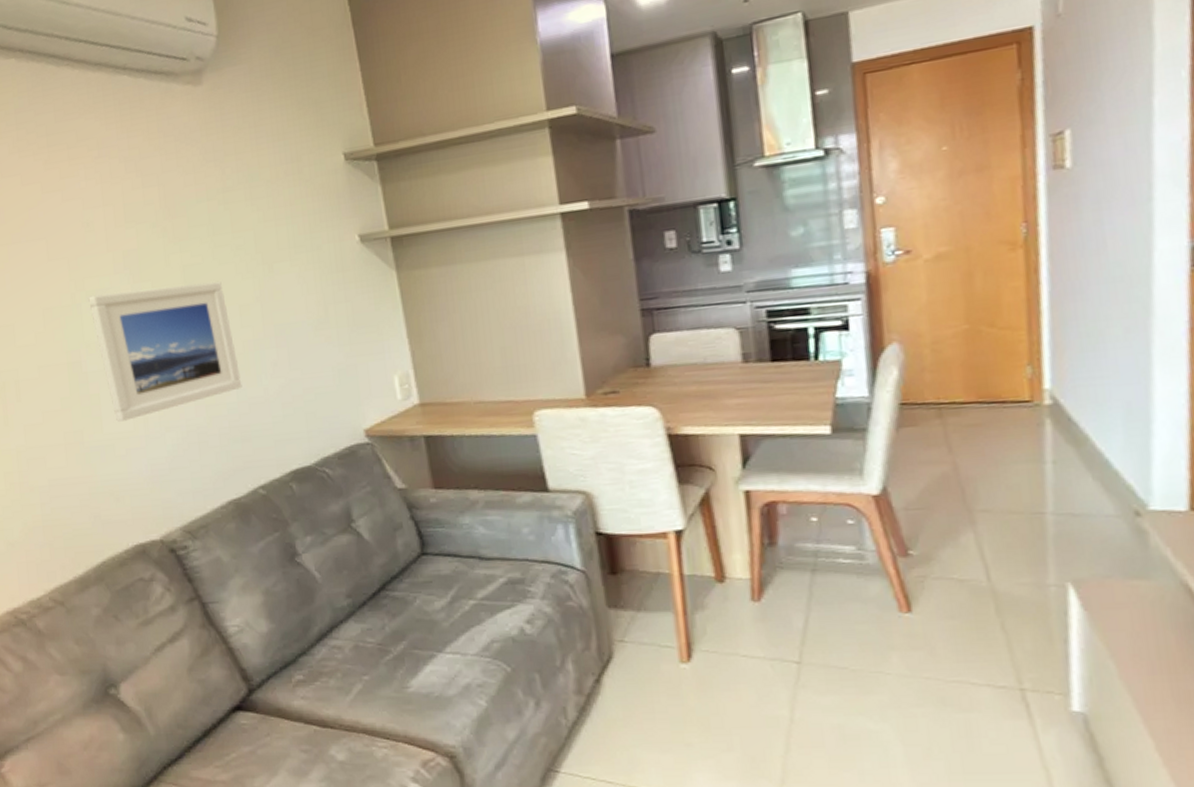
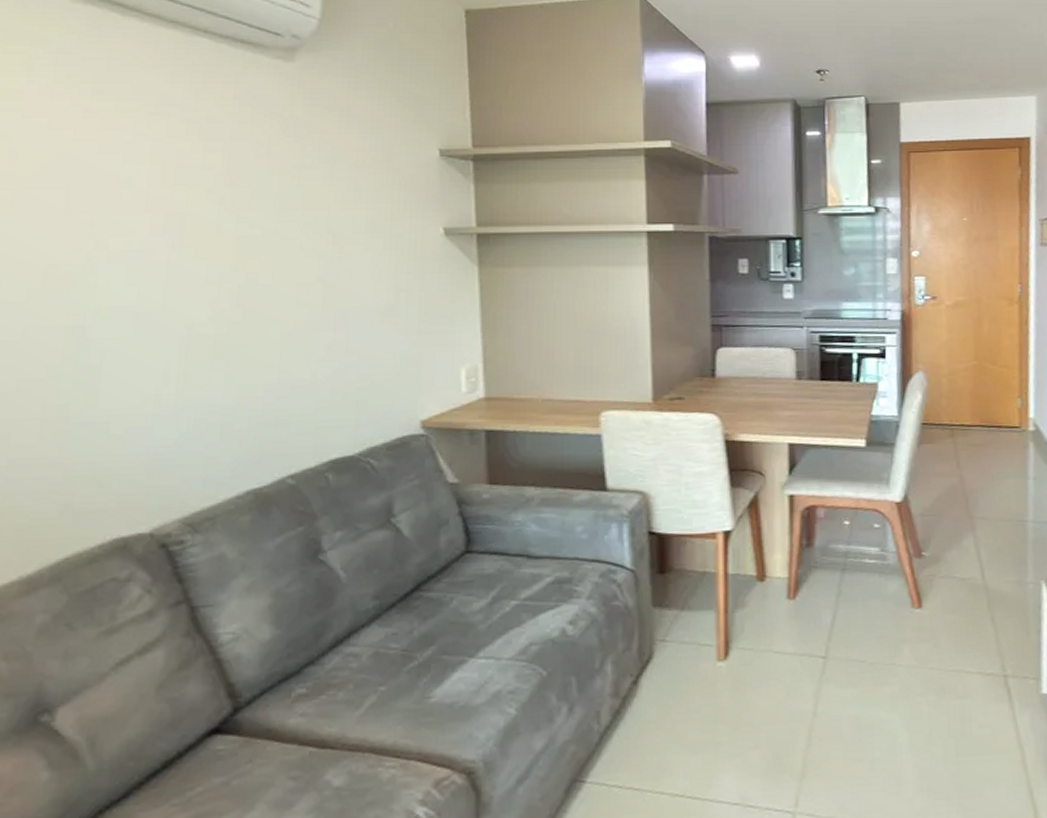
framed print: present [88,281,243,422] -> none [109,255,287,396]

